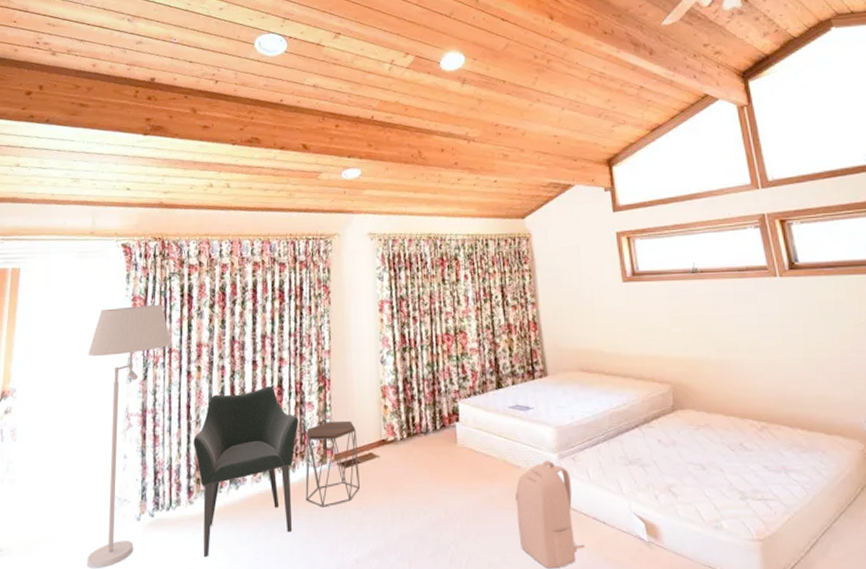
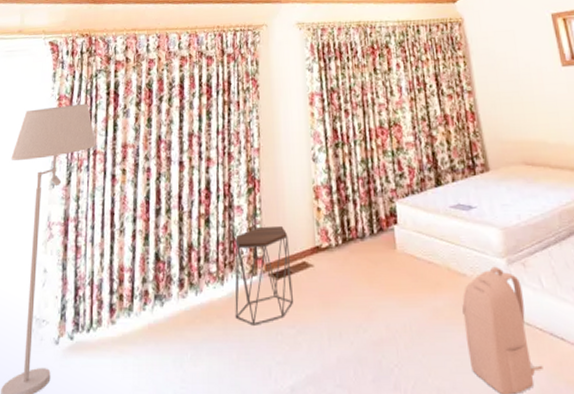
armchair: present [193,386,299,558] -> none [117,188,227,387]

